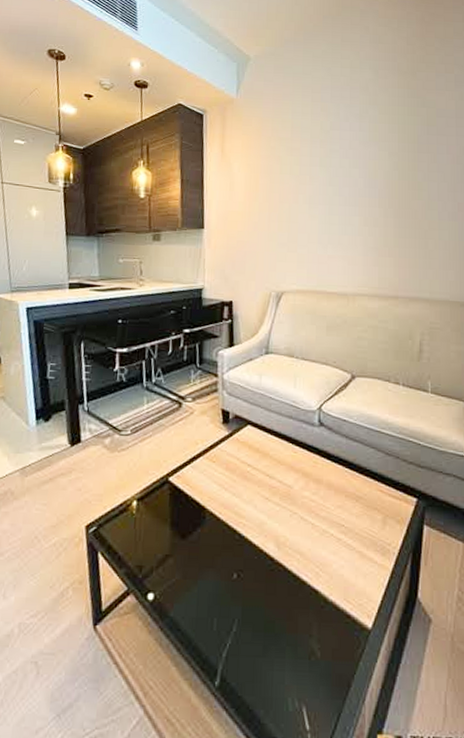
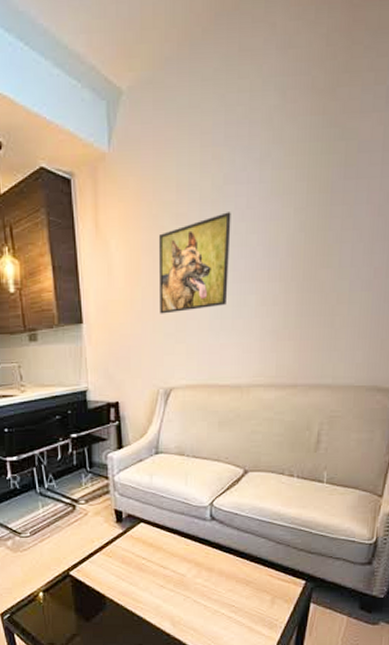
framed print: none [274,150,337,226] -> present [158,212,231,314]

